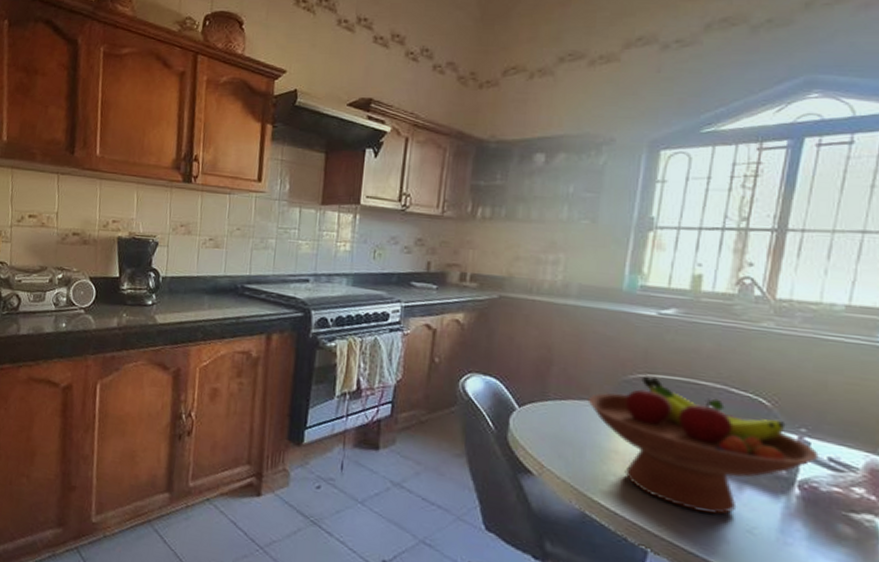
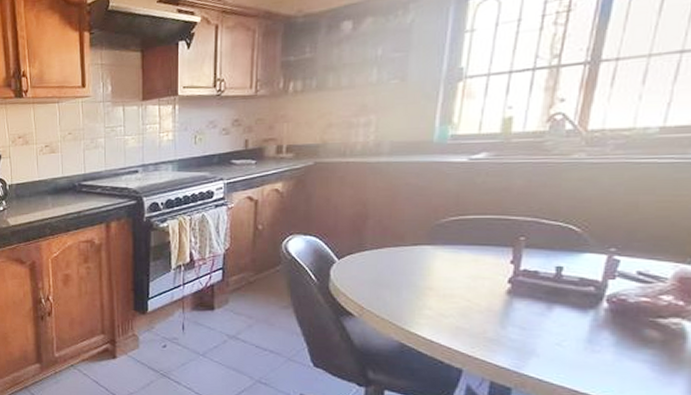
fruit bowl: present [587,375,819,515] -> none [402,218,628,333]

